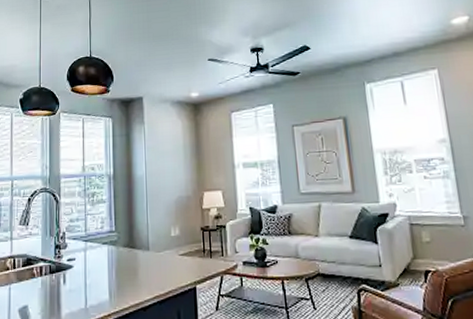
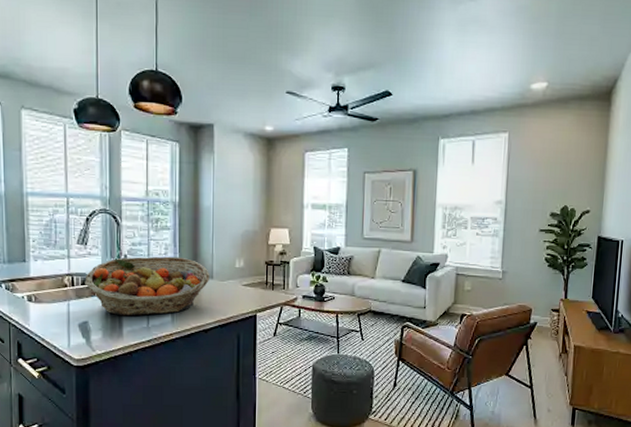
fruit basket: none [25,230,147,298] -> present [85,256,210,317]

